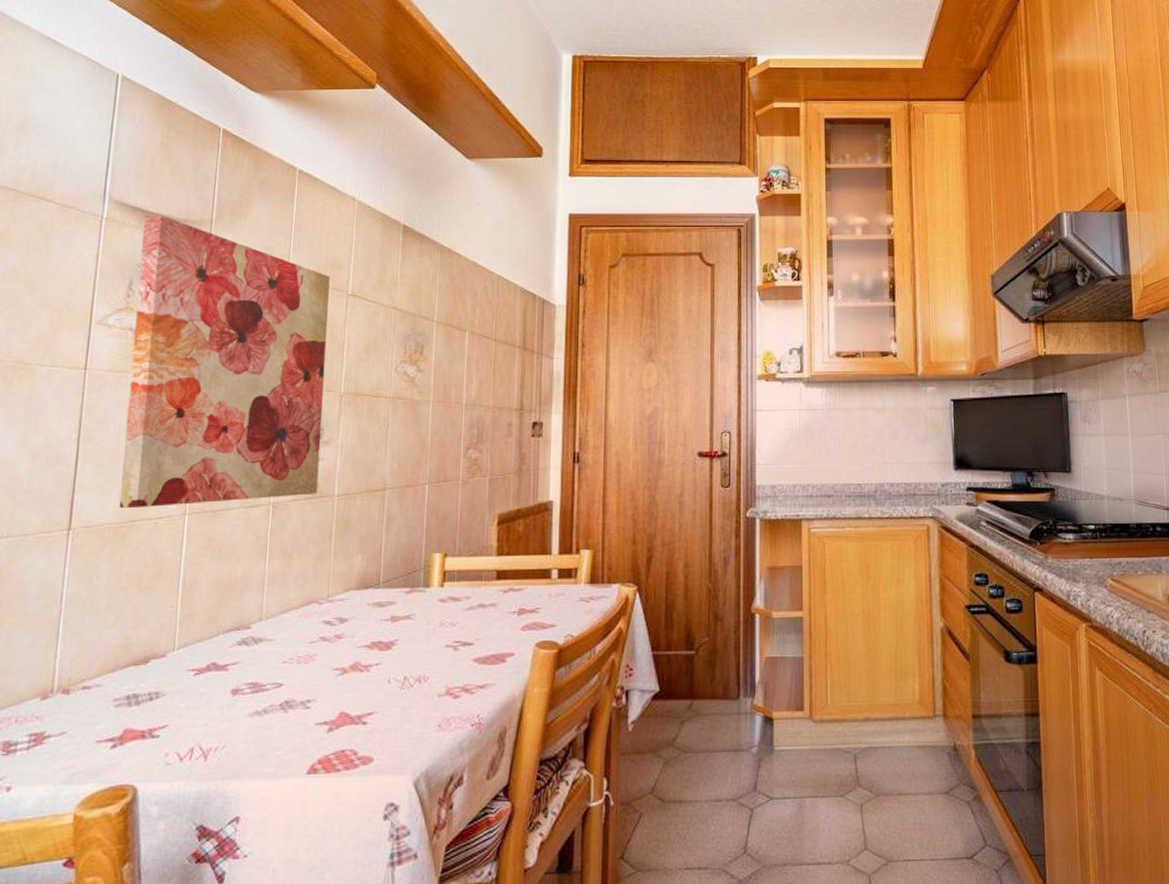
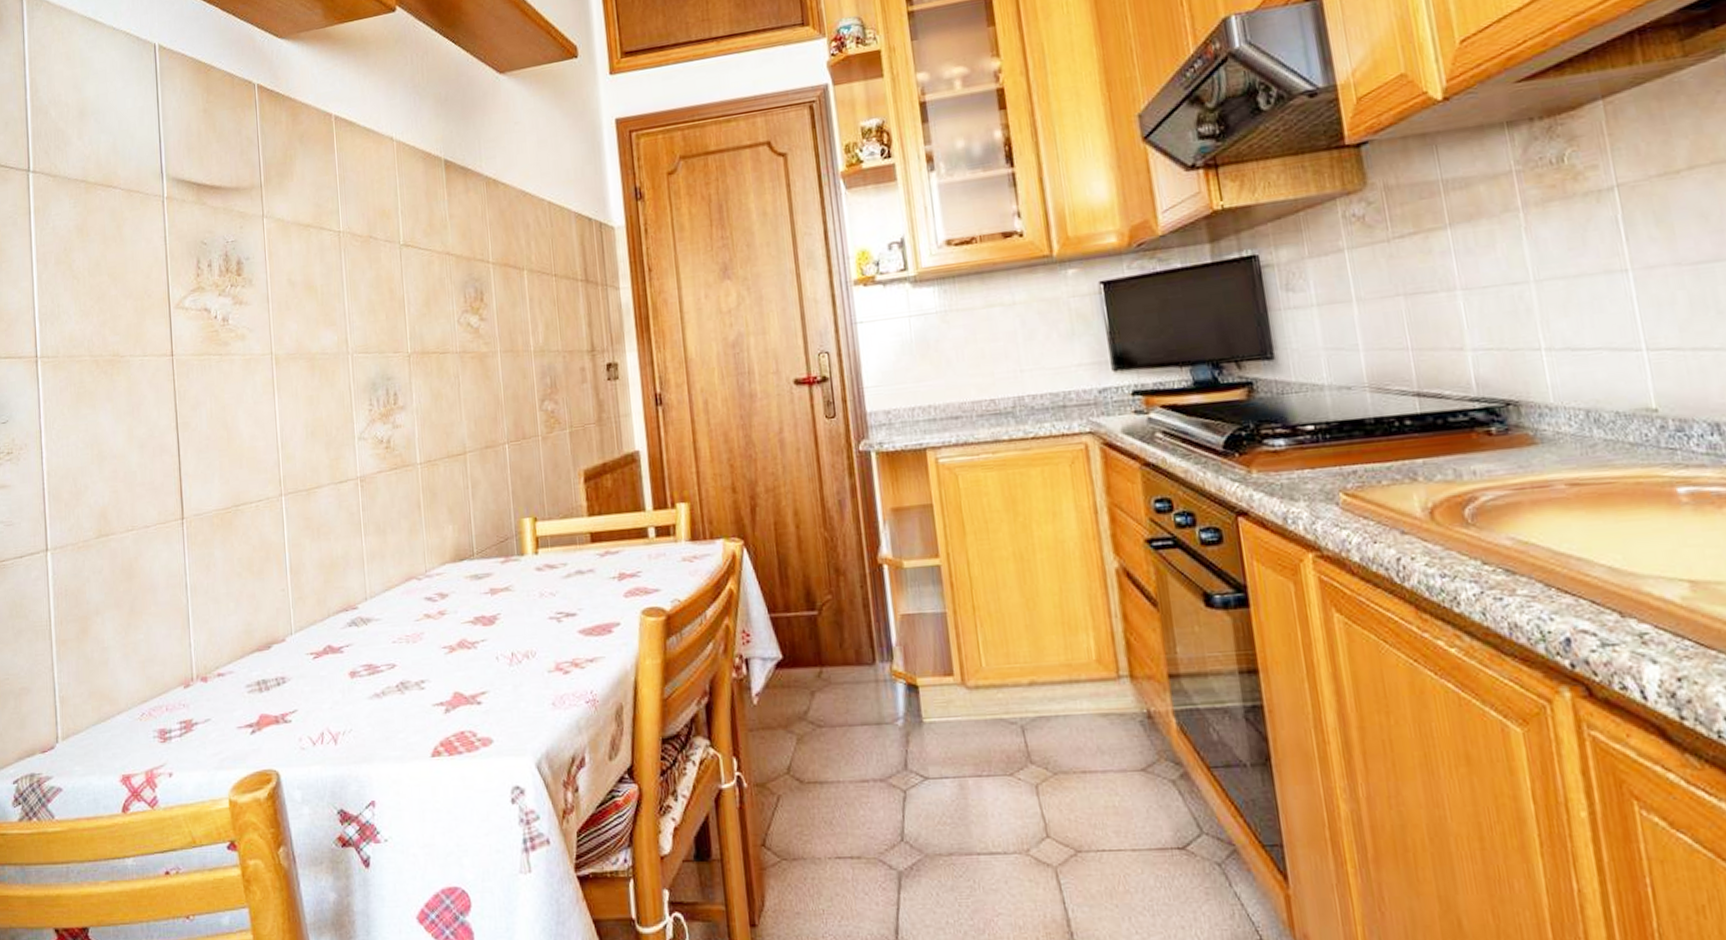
wall art: present [119,215,330,509] -> none [200,186,400,494]

